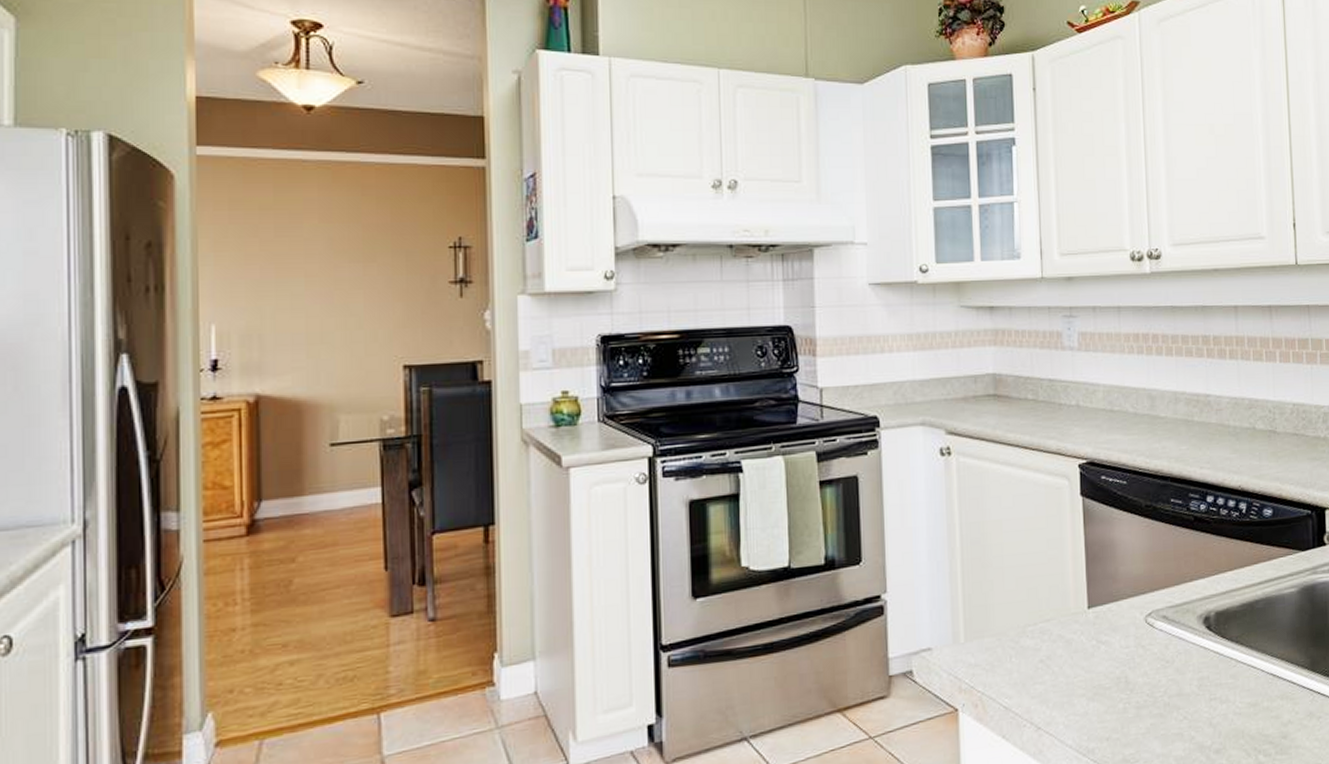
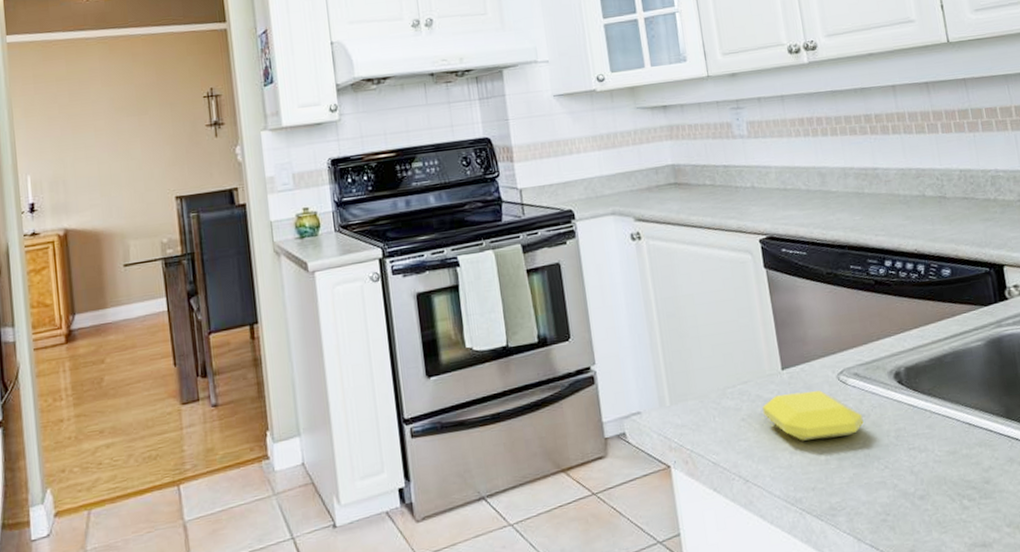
soap bar: none [1063,632,1167,687] -> present [762,390,864,441]

